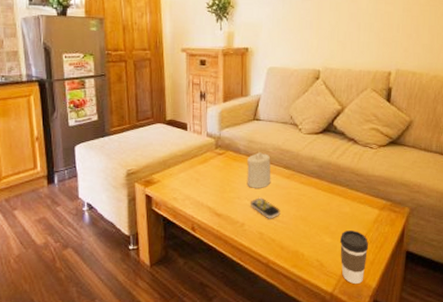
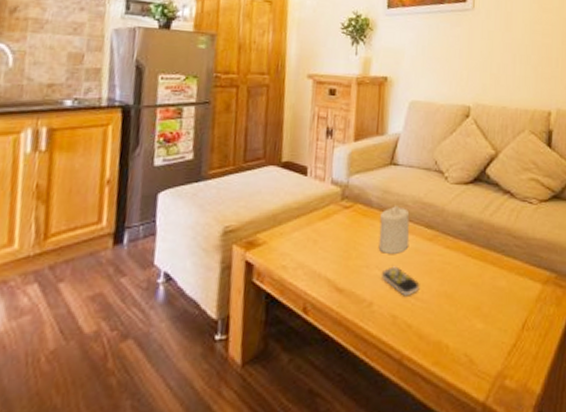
coffee cup: present [339,230,369,284] -> none [494,312,531,388]

